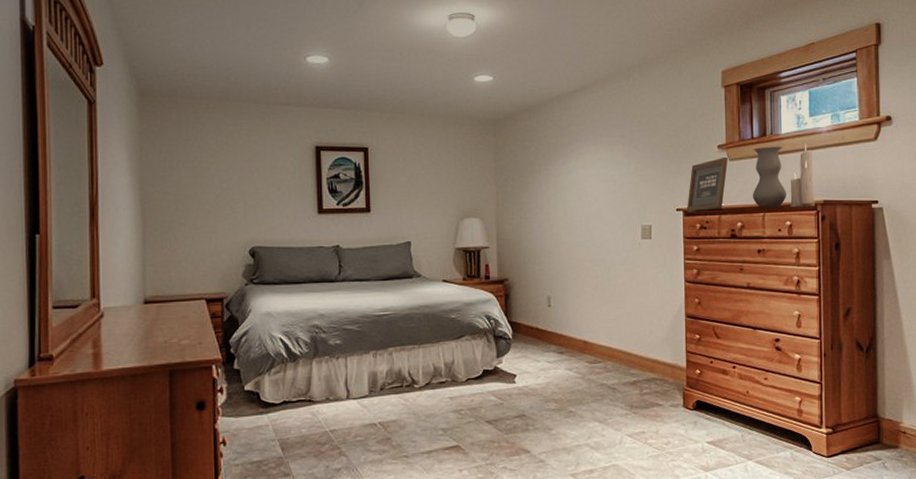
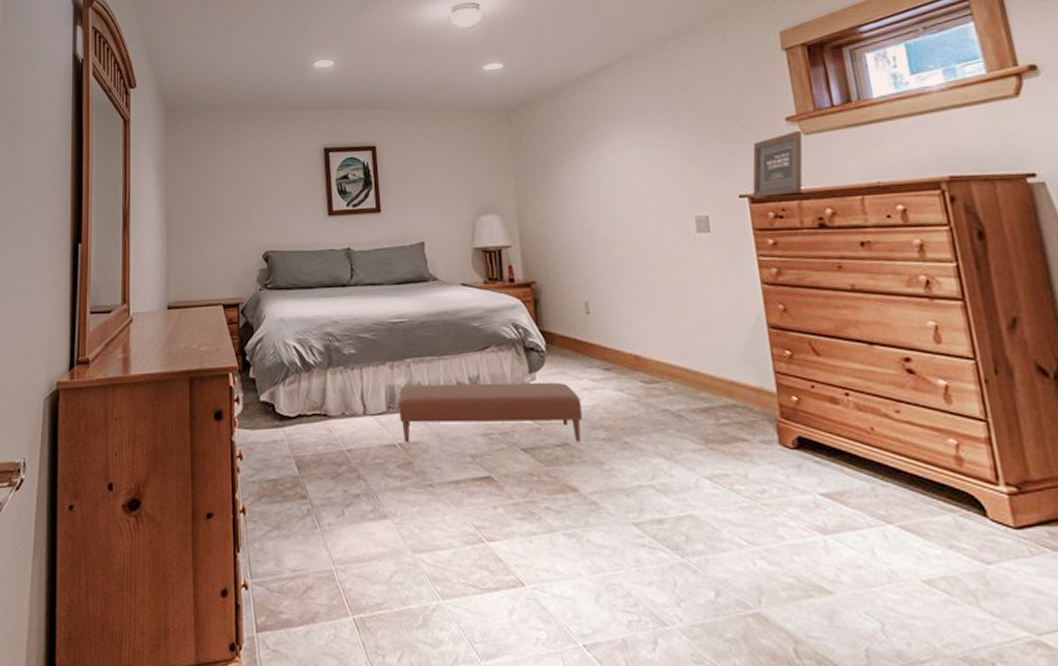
ottoman: none [380,364,538,422] -> present [398,382,582,443]
vase: present [752,146,787,209] -> none [835,113,893,192]
candle: present [789,143,814,207] -> none [894,107,937,187]

